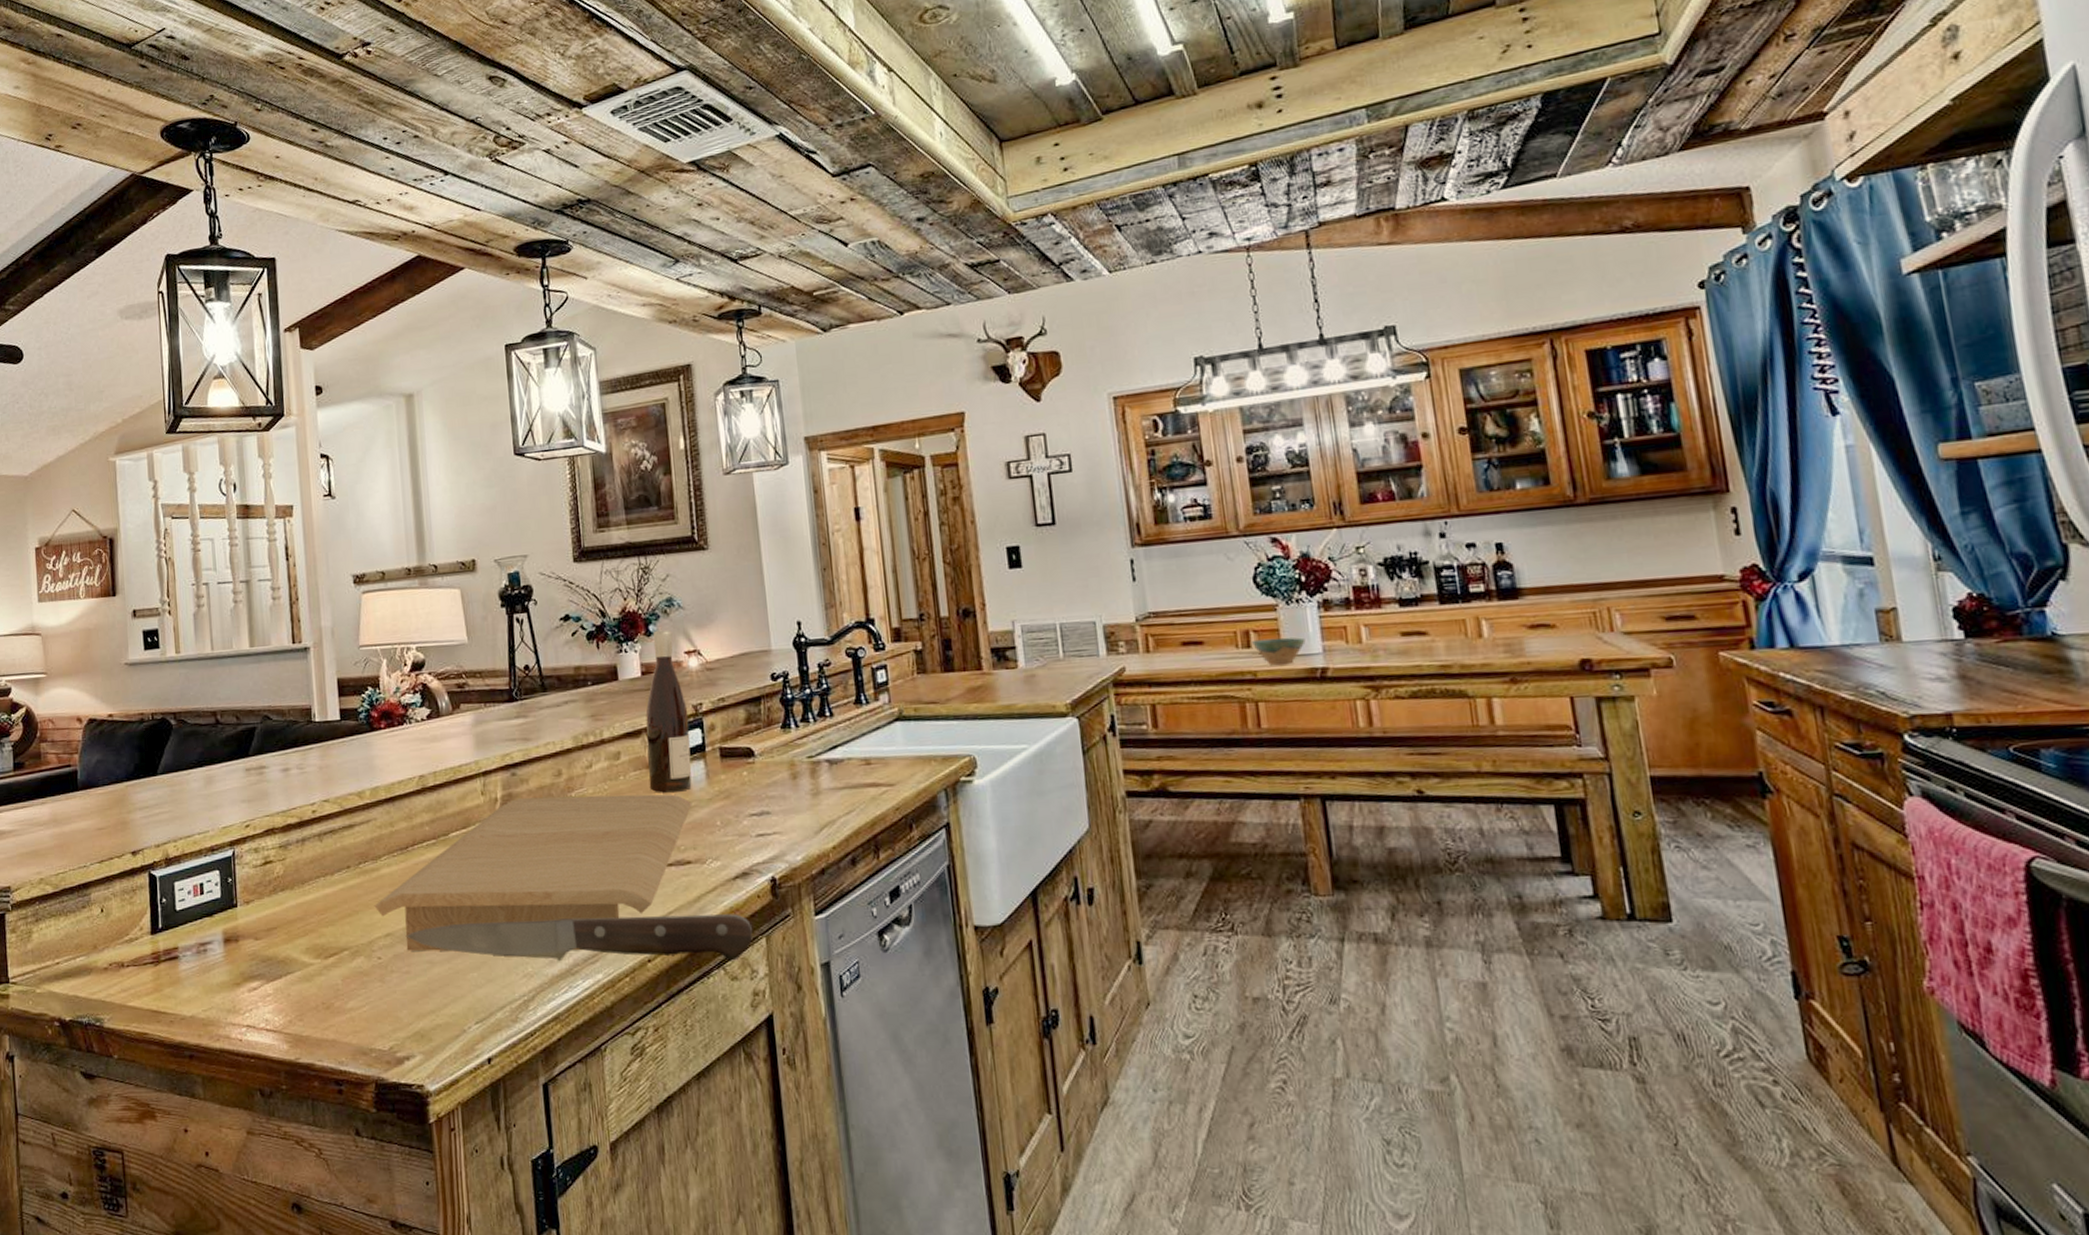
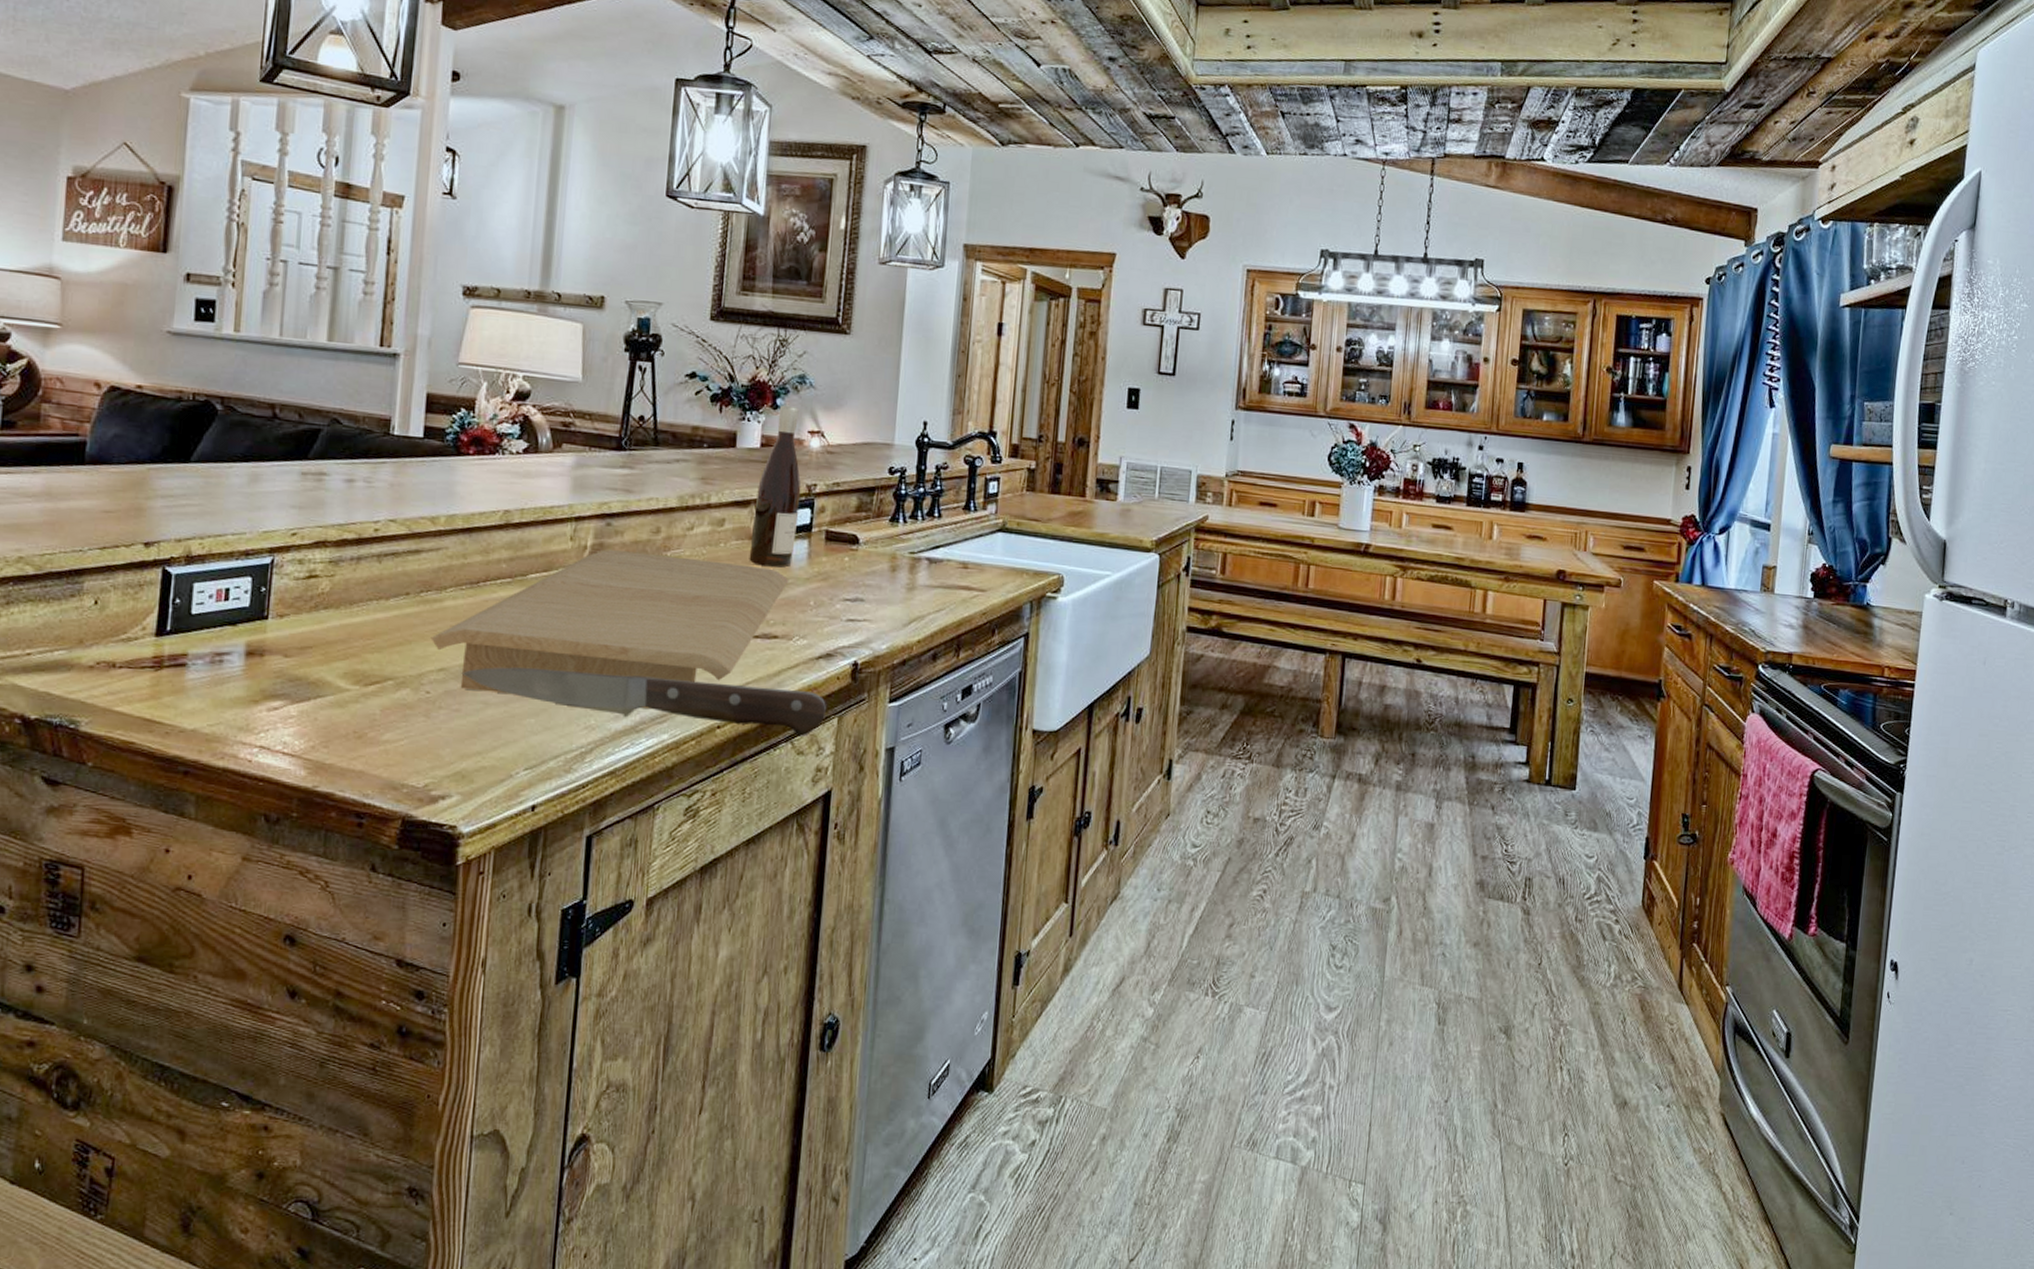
bowl: present [1251,637,1306,665] -> none [1315,510,1358,537]

